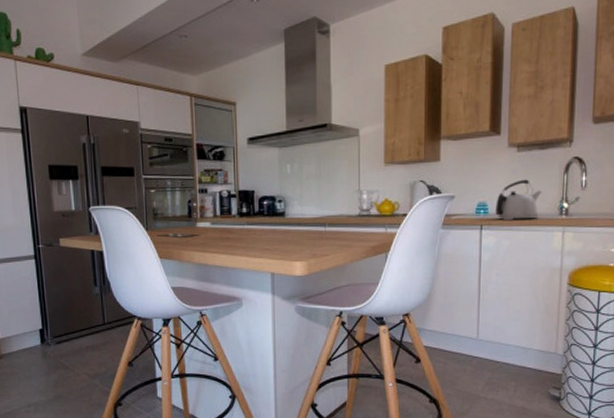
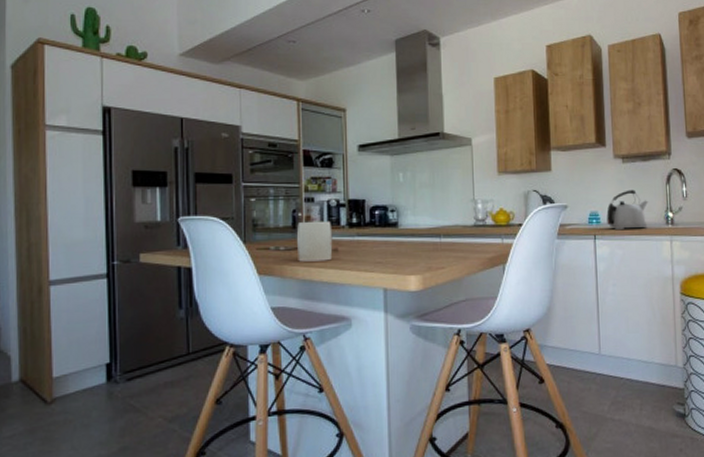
mug: none [192,210,225,249] -> present [296,220,333,263]

